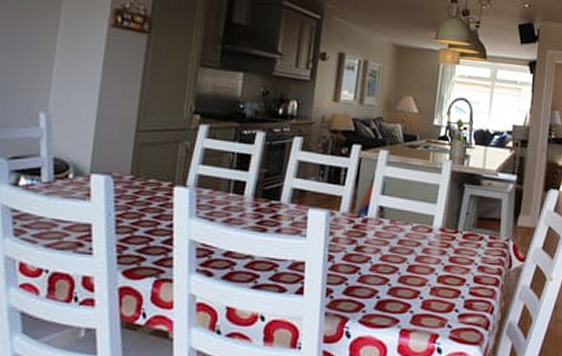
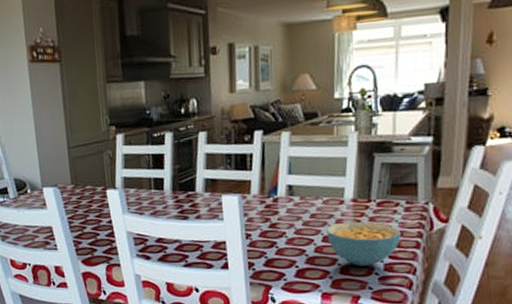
cereal bowl: none [412,252,483,301] -> present [327,221,402,266]

